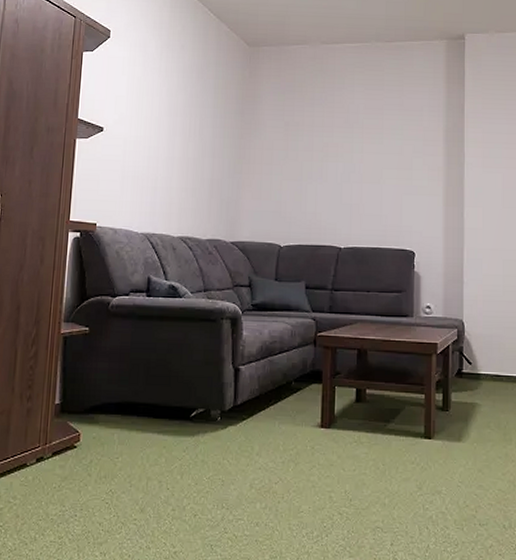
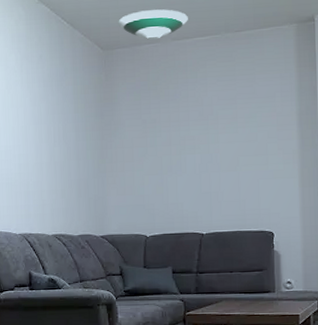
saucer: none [267,11,339,42] -> present [118,9,188,41]

